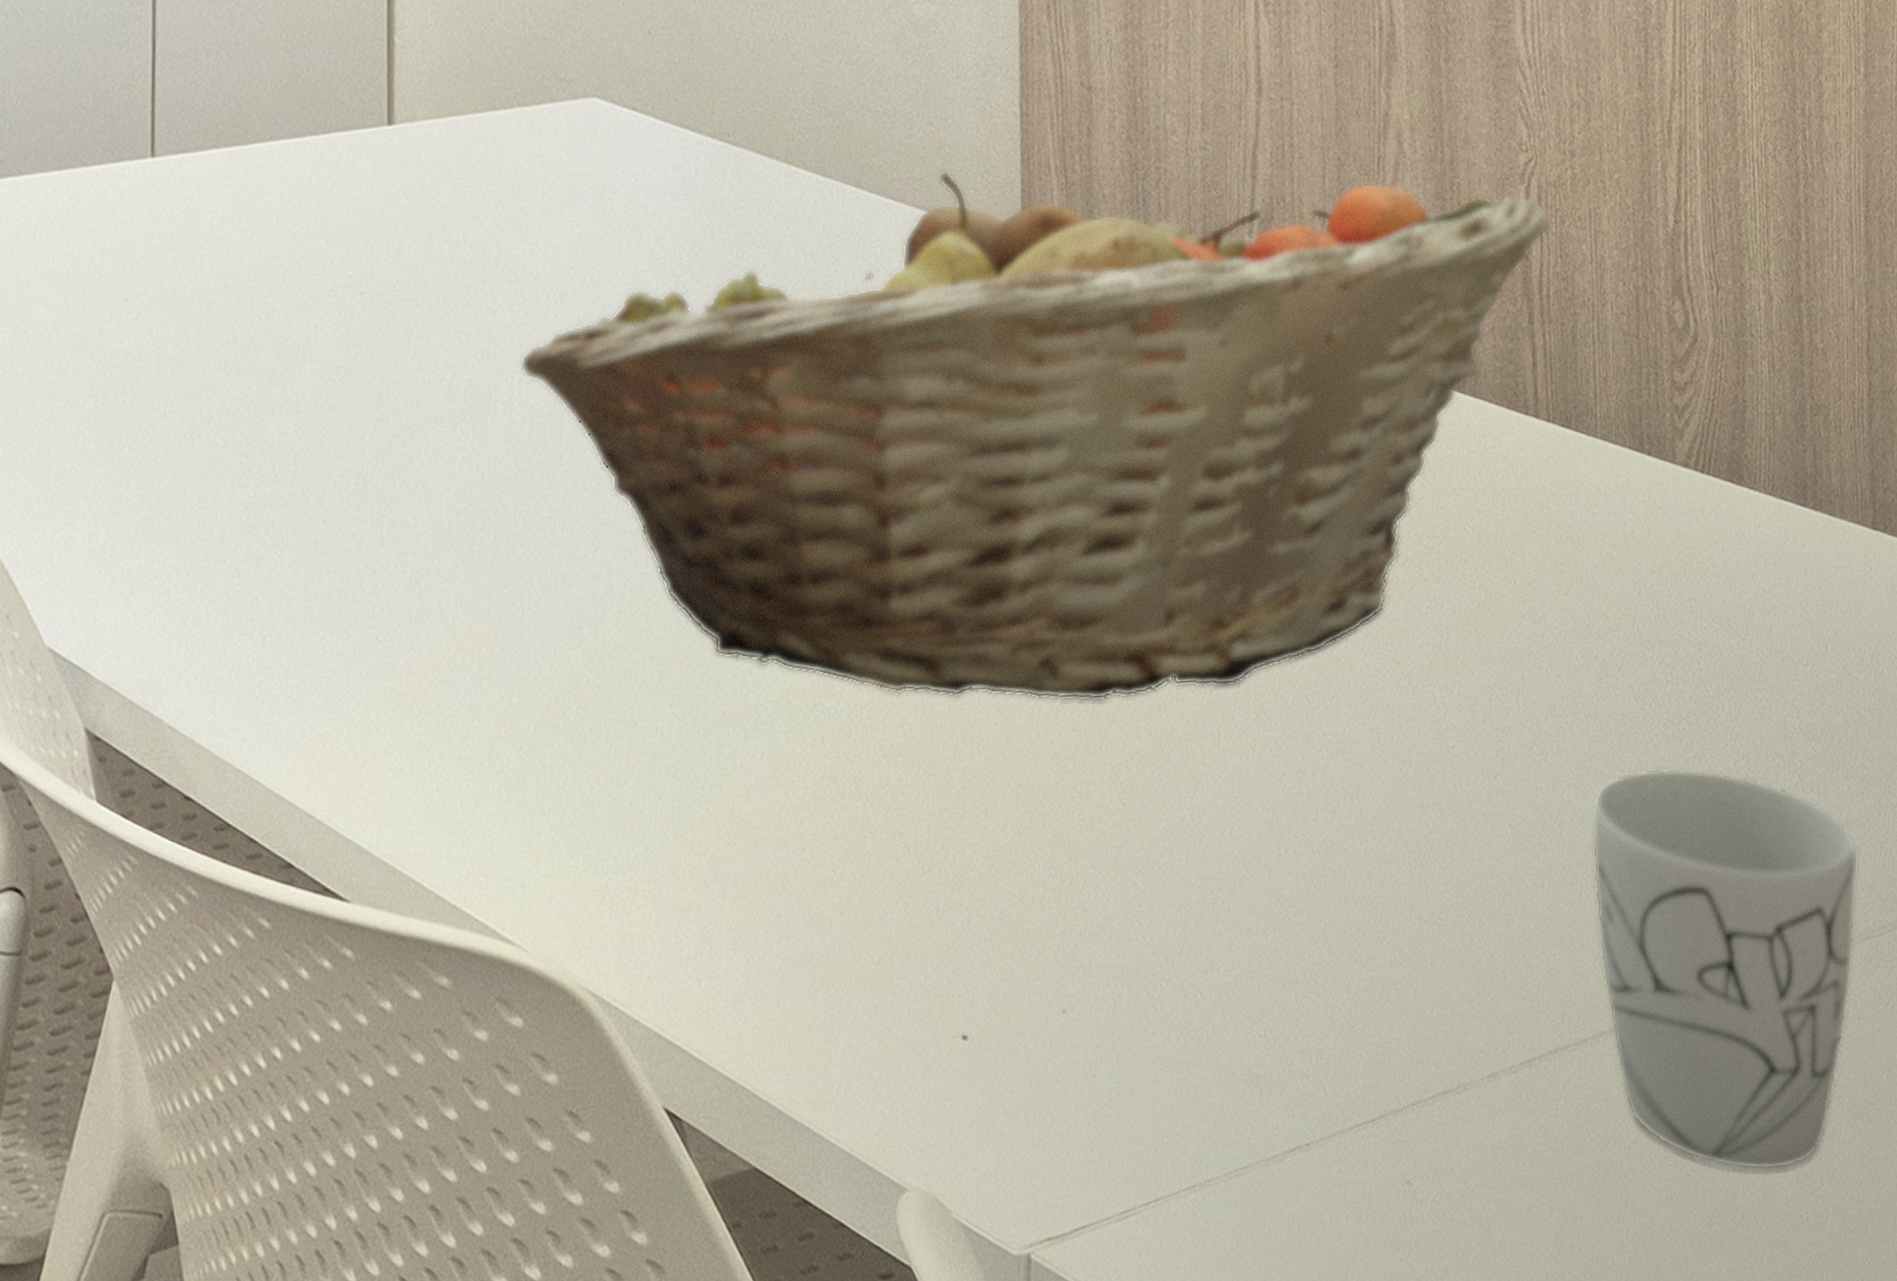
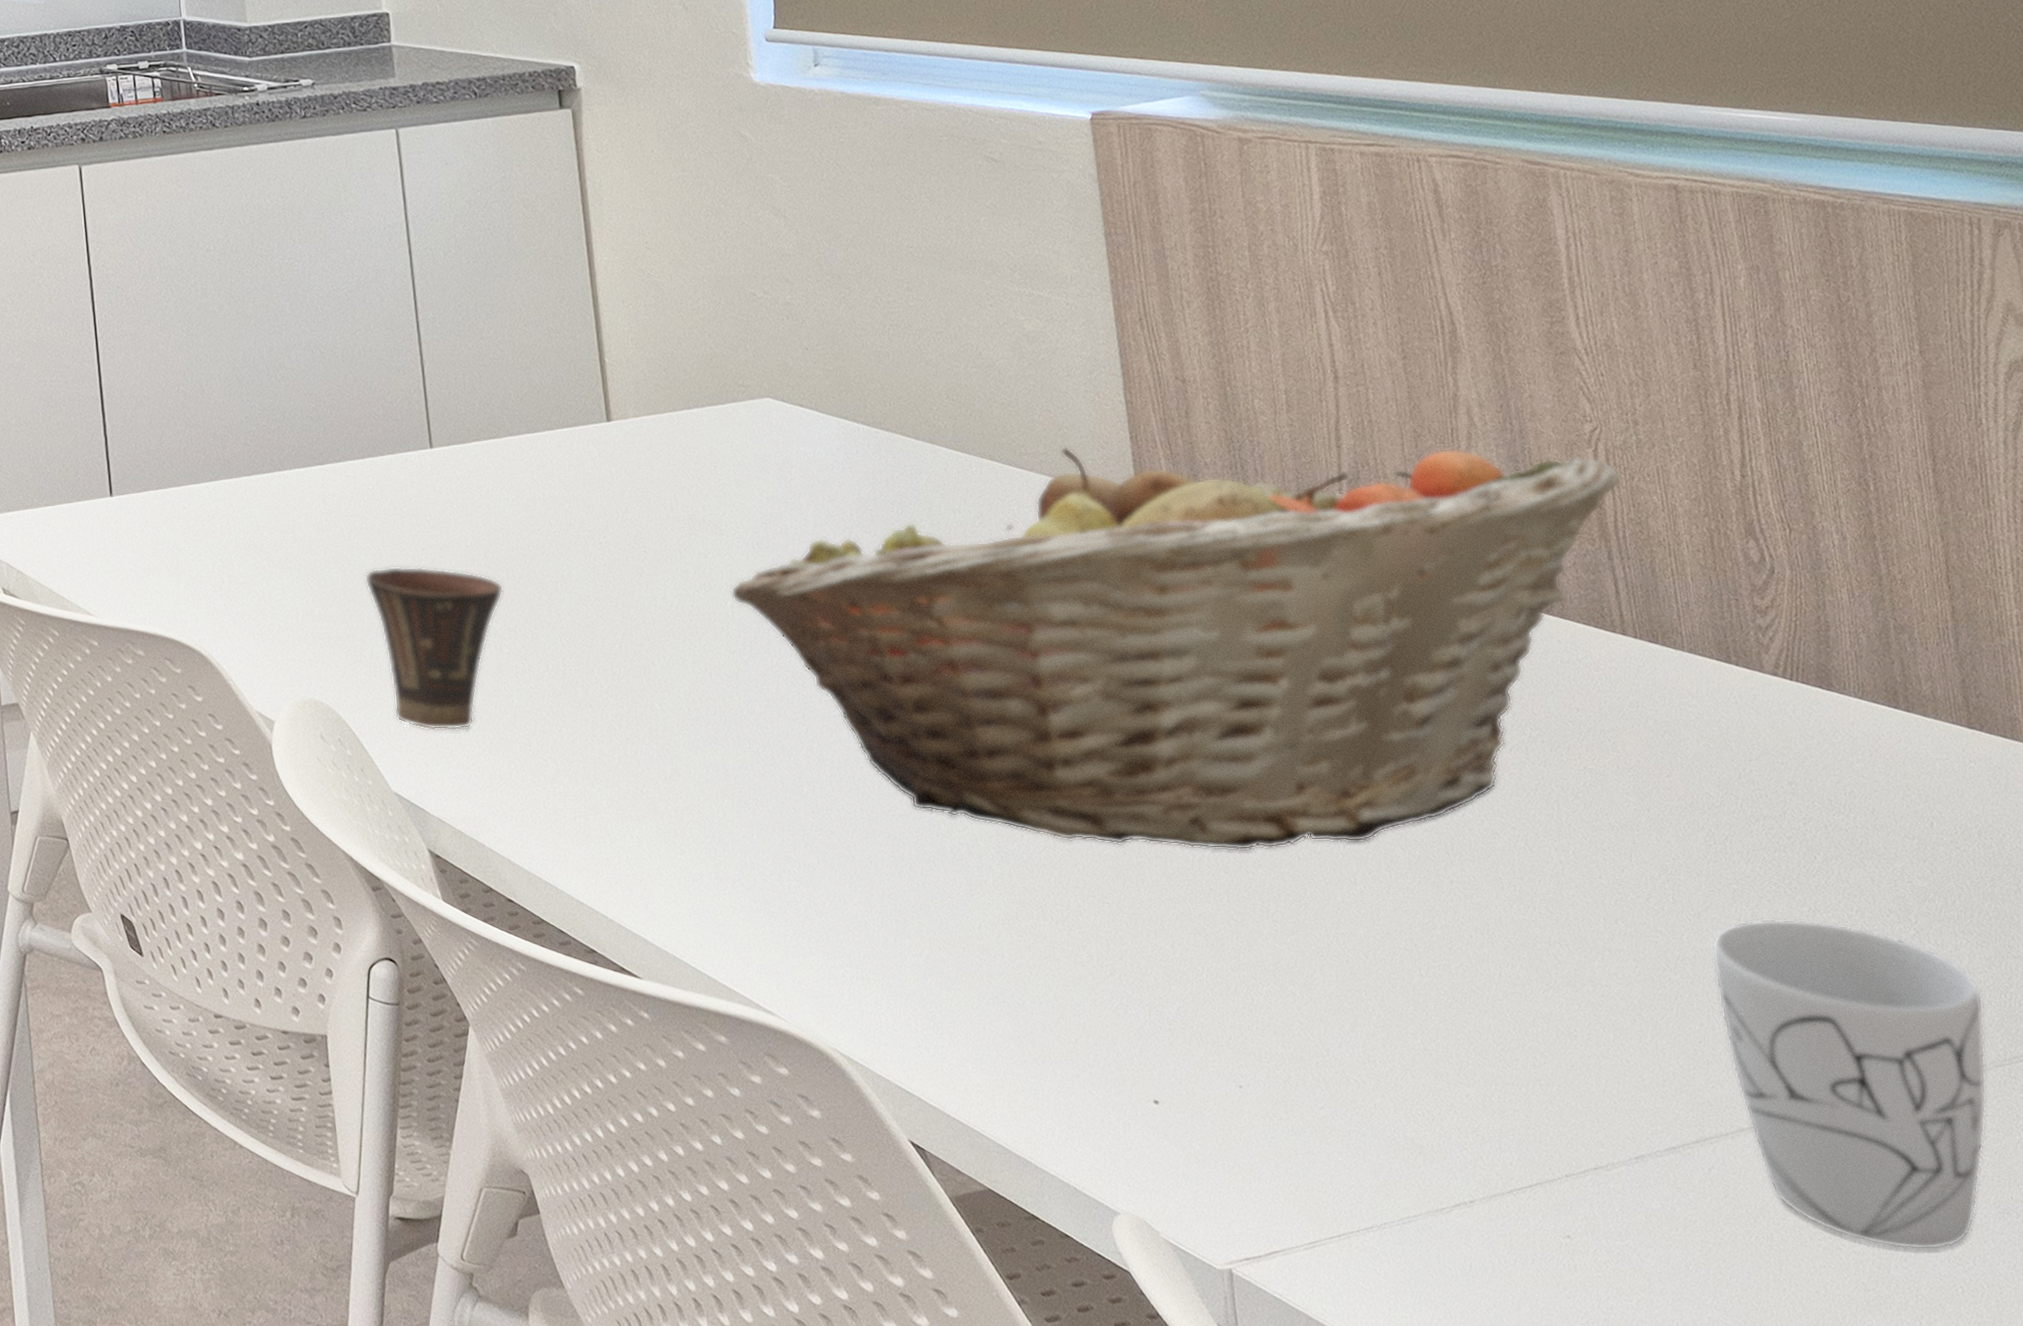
cup: none [41,324,228,558] -> present [364,566,504,731]

